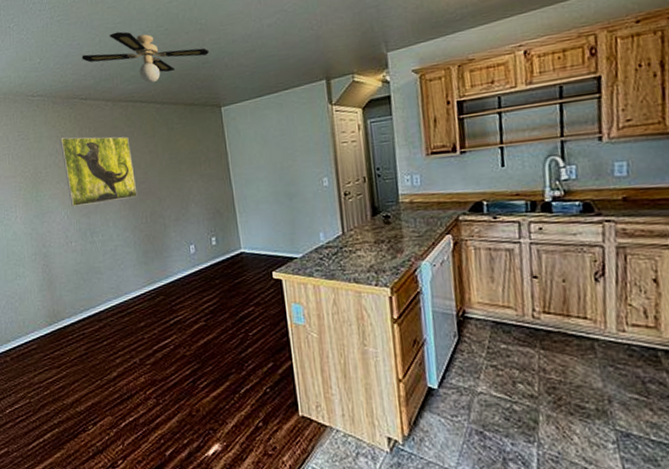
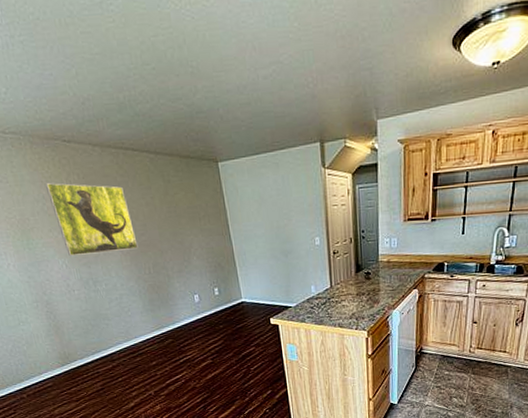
ceiling fan: present [82,31,210,84] -> none [57,64,204,130]

